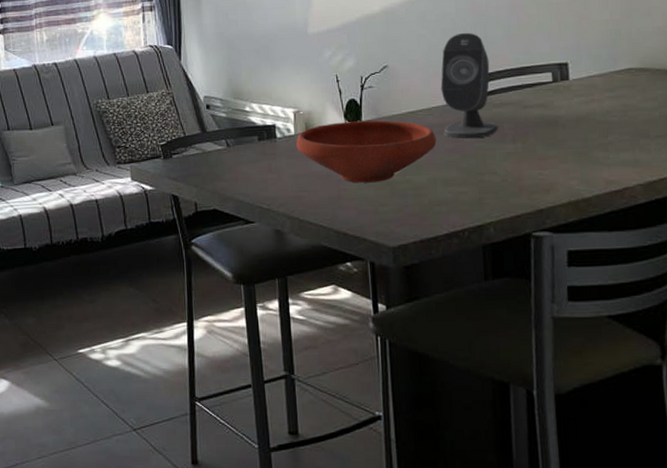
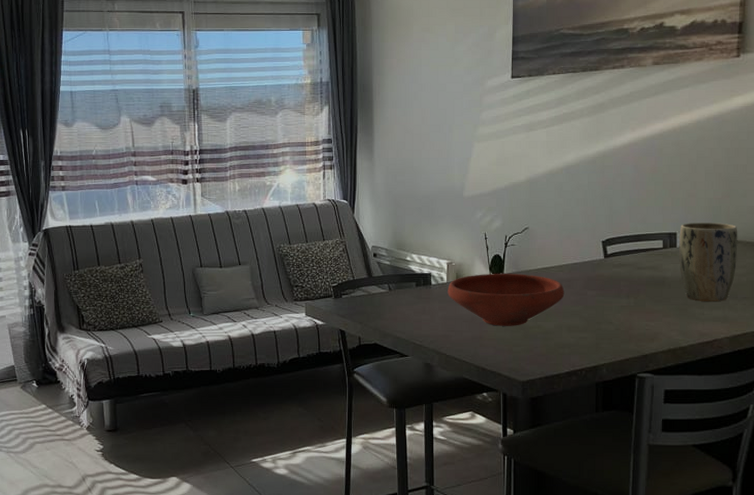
speaker: present [440,32,498,138] -> none [571,202,616,292]
plant pot: none [571,48,646,143] -> present [678,223,738,301]

